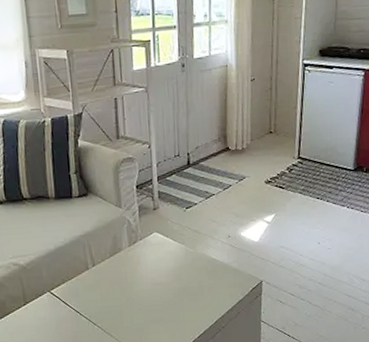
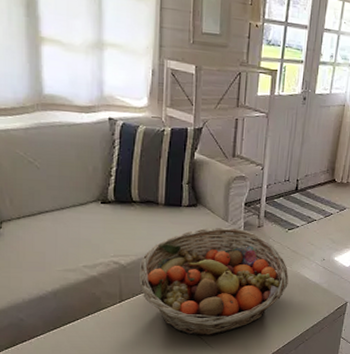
fruit basket: none [39,213,194,333] -> present [138,227,289,336]

